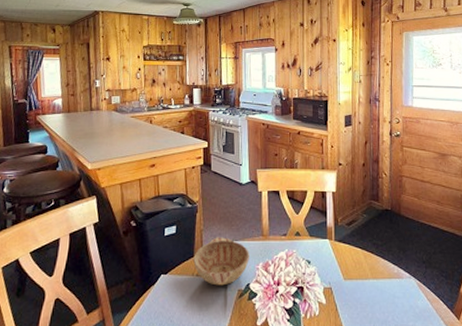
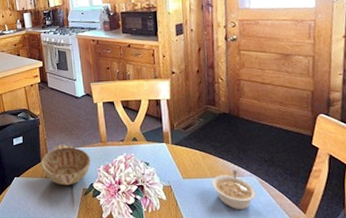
legume: none [372,271,414,315] -> present [212,170,256,209]

